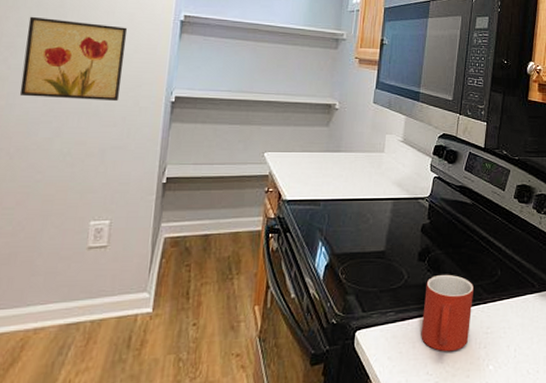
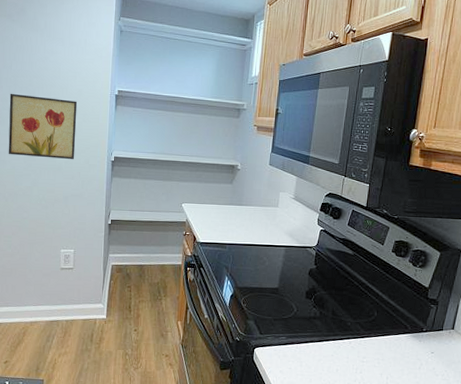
mug: present [421,274,473,352] -> none [307,311,353,373]

